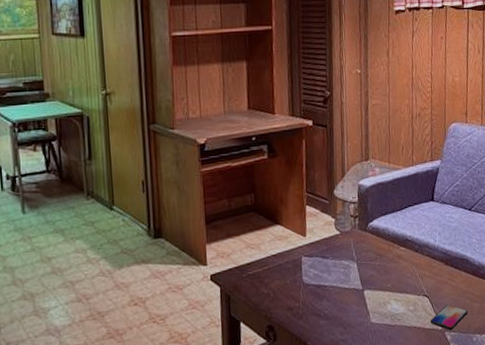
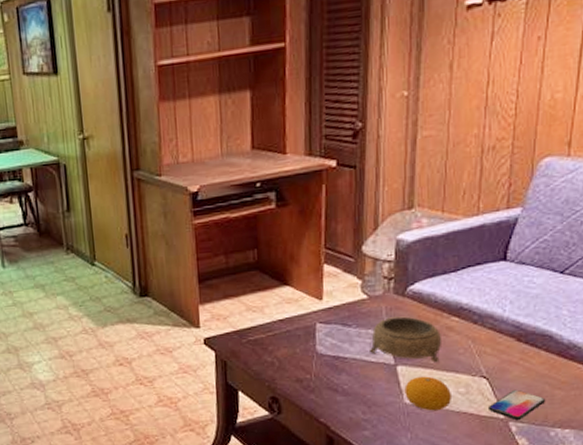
decorative bowl: none [343,248,395,286] -> present [370,316,441,363]
fruit: none [370,298,405,328] -> present [404,376,453,411]

